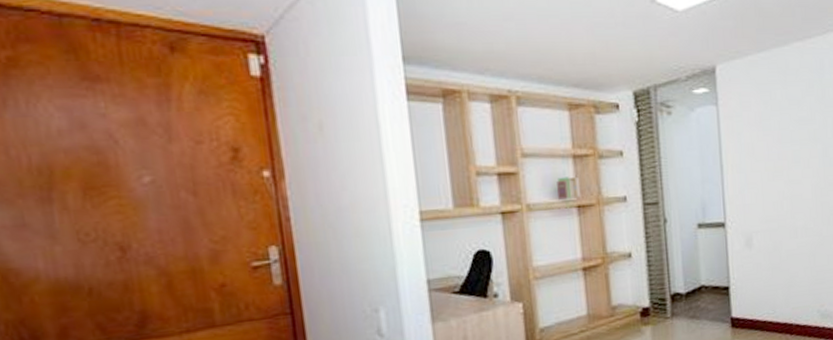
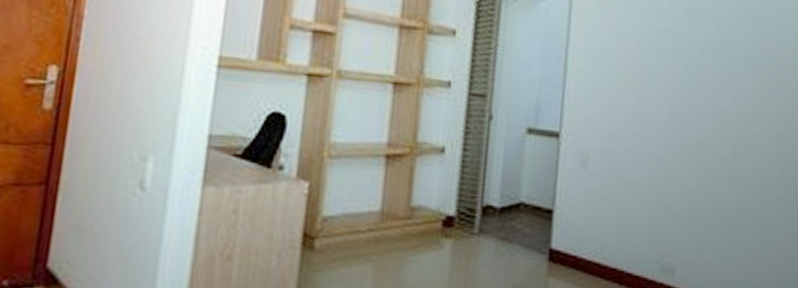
books: present [557,176,580,200] -> none [374,47,401,75]

